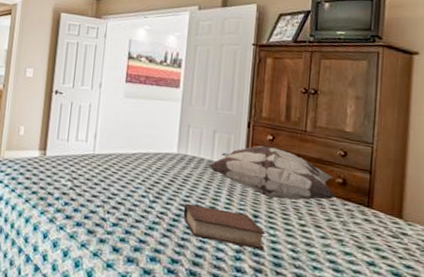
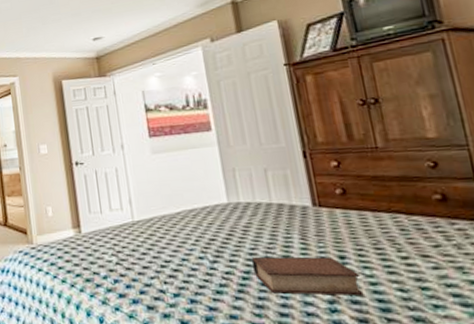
decorative pillow: present [208,145,336,201] -> none [268,173,438,235]

